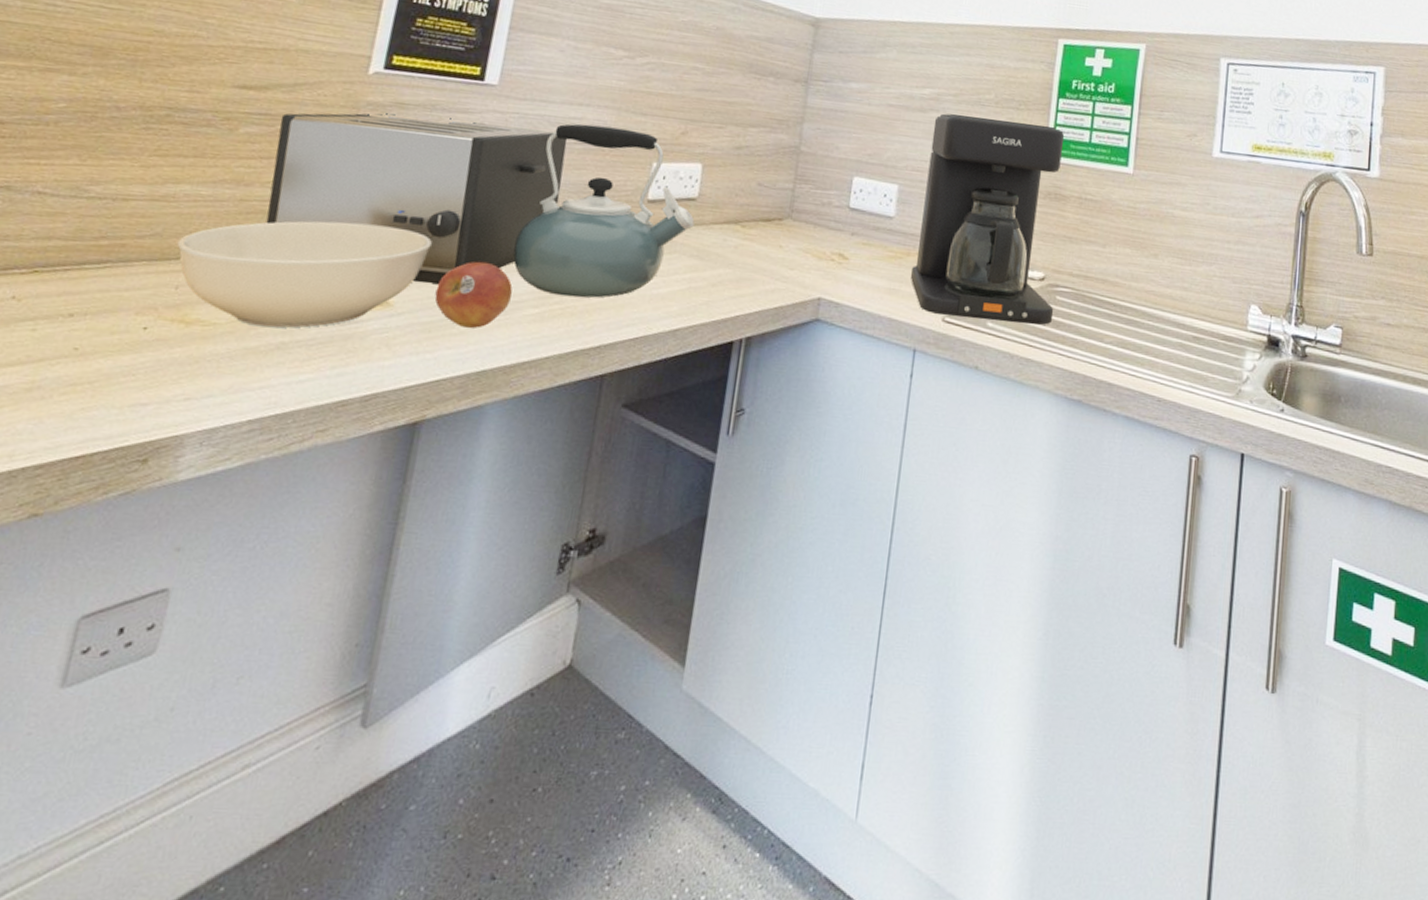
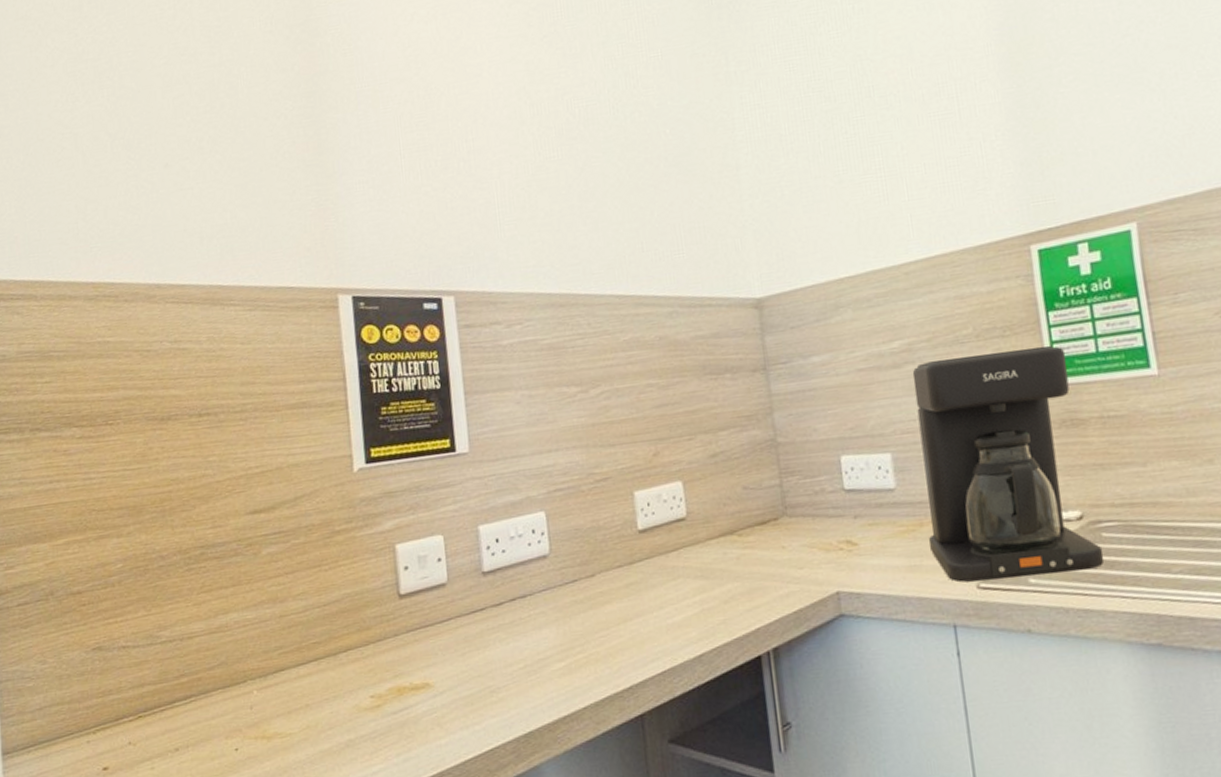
bowl: present [177,221,432,328] -> none [240,611,452,730]
toaster: present [266,113,568,285] -> none [292,485,555,660]
fruit: present [434,261,513,329] -> none [467,626,537,695]
kettle: present [513,124,695,298] -> none [524,463,691,645]

